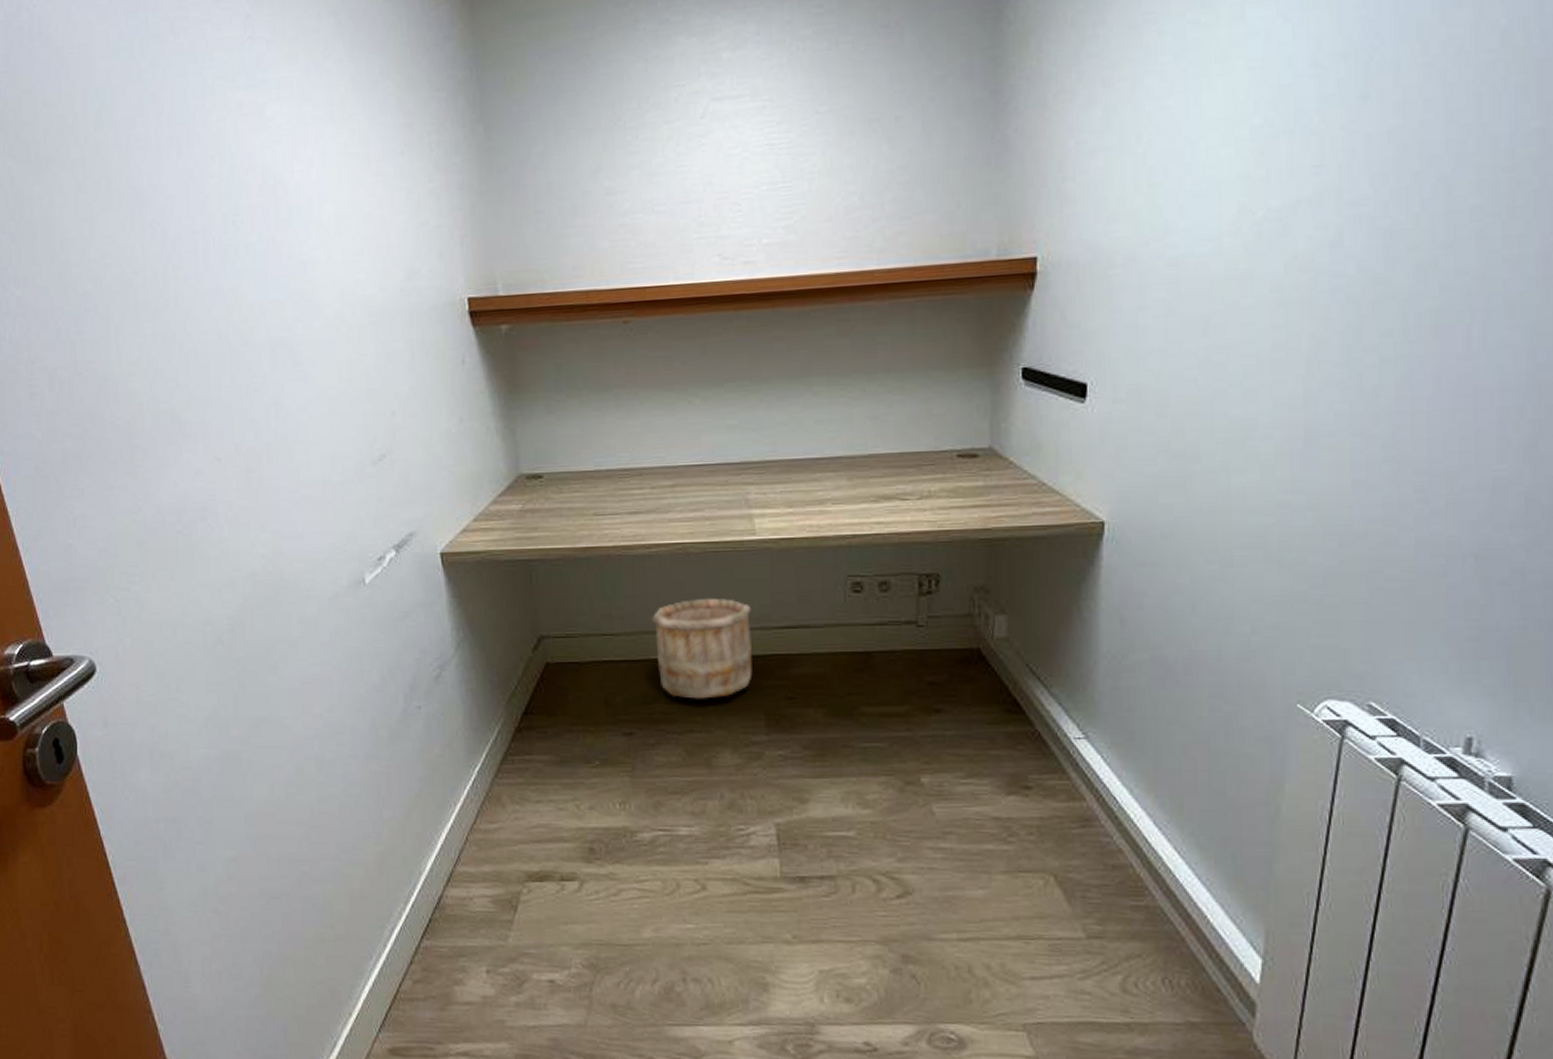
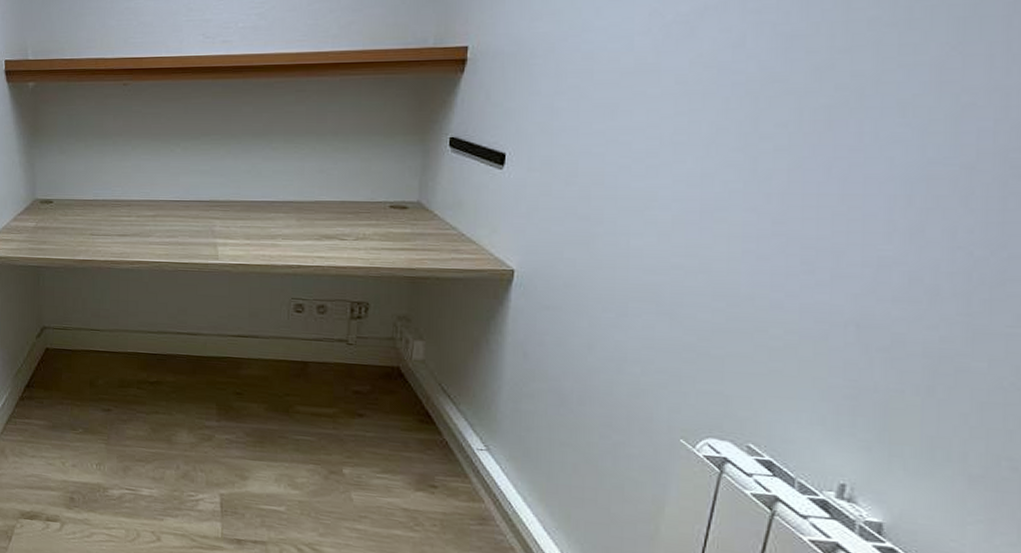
wooden bucket: present [652,597,753,699] -> none [131,307,211,388]

